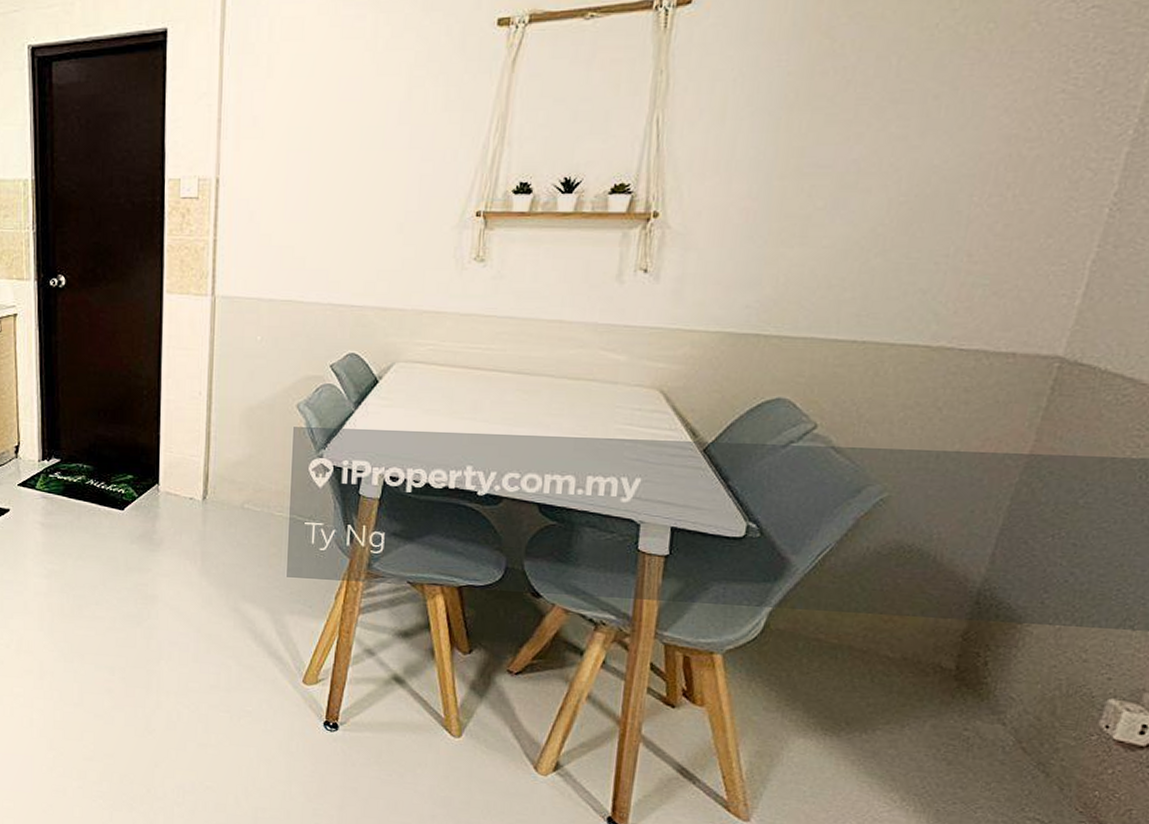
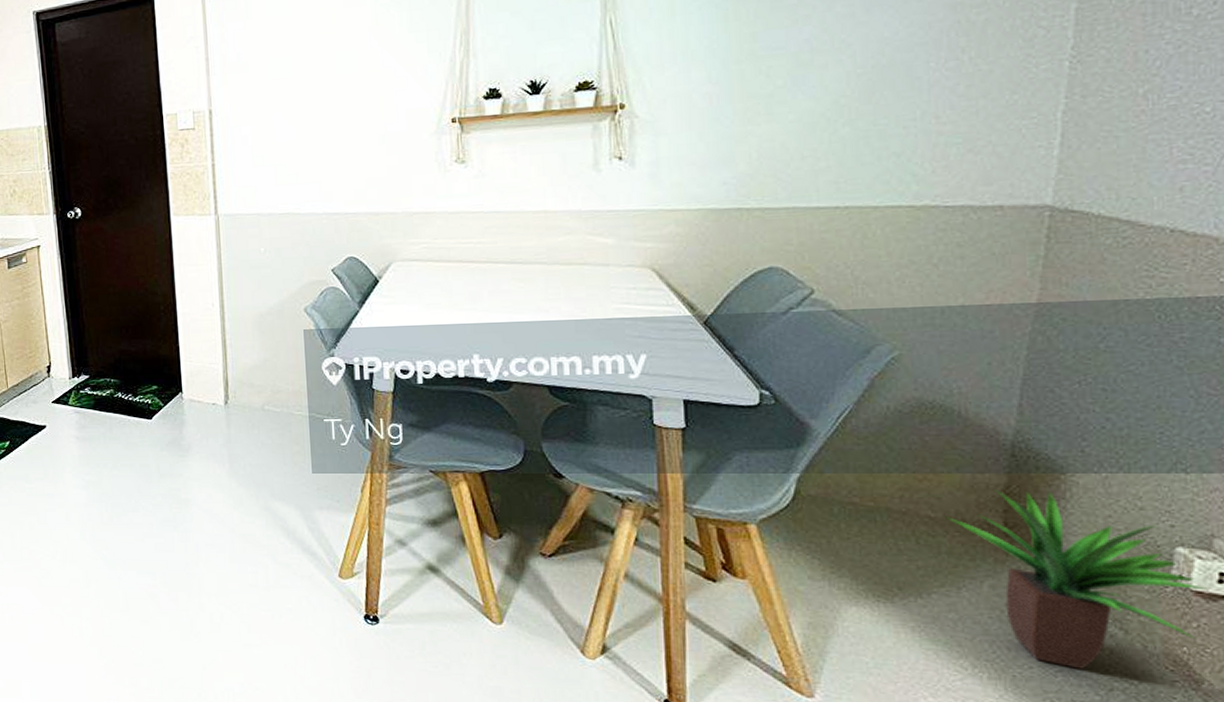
potted plant: none [903,635,1130,807] -> present [946,490,1209,669]

